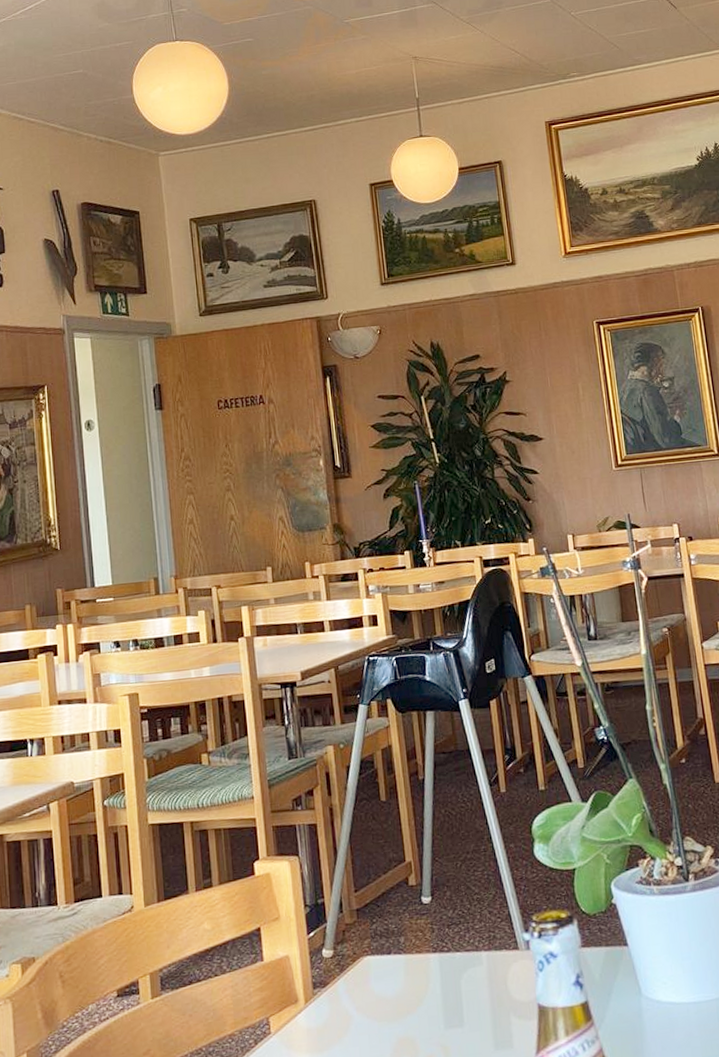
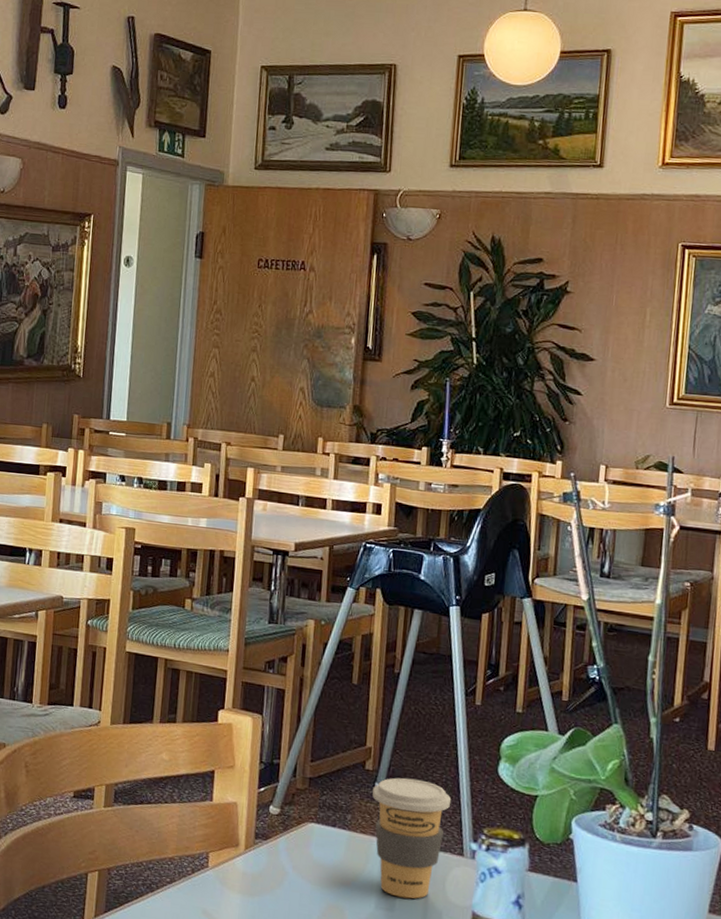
coffee cup: none [419,882,497,1011] -> present [372,777,452,899]

